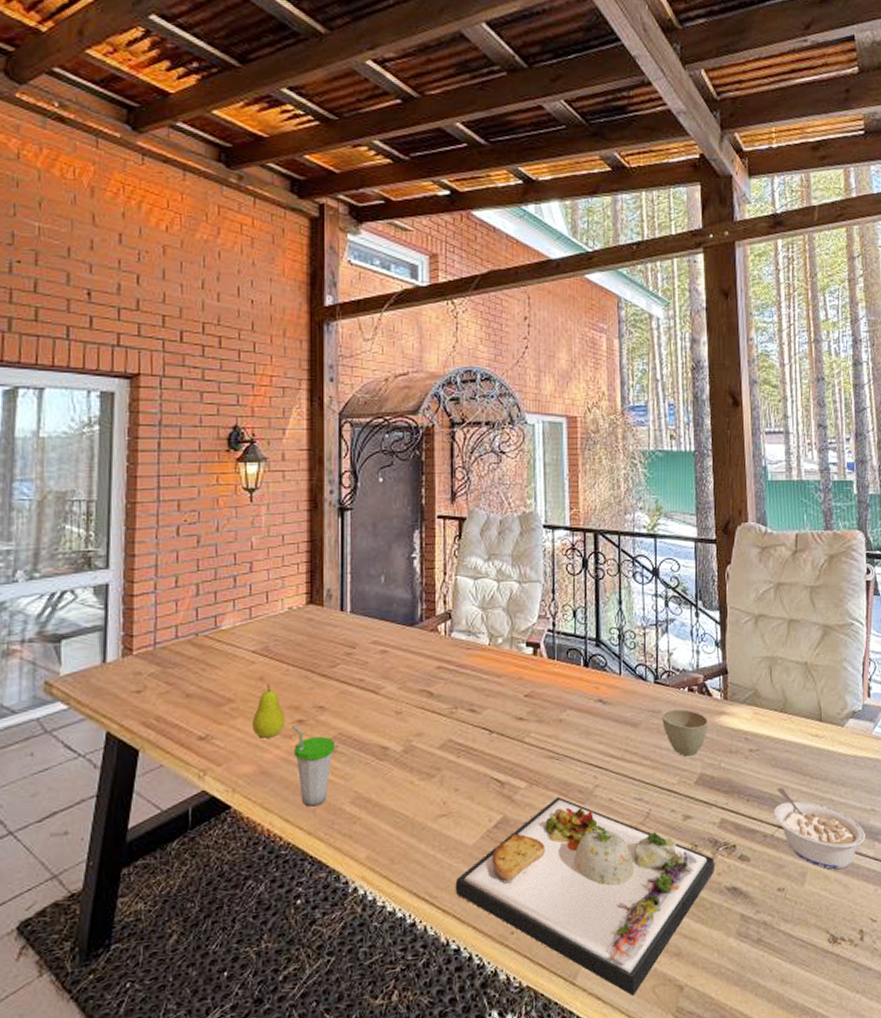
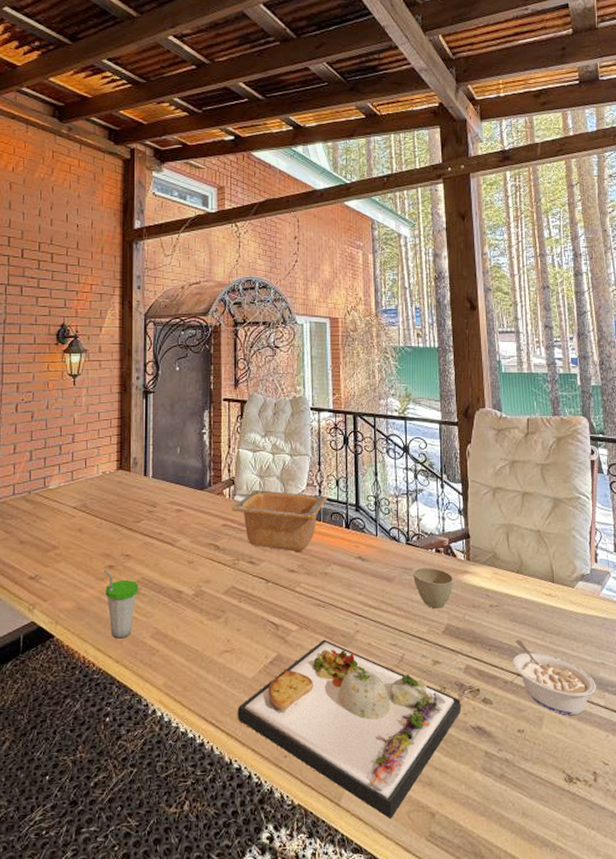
fruit: present [251,683,286,738] -> none [71,534,99,580]
serving bowl: none [448,624,563,697] -> present [231,489,327,552]

